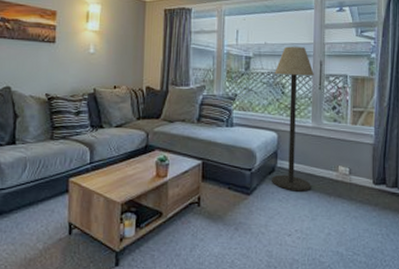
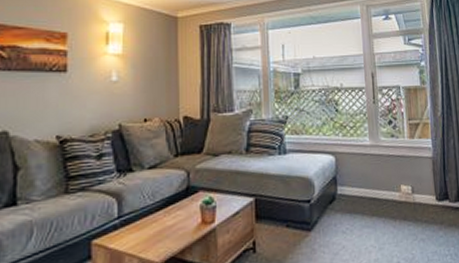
floor lamp: present [272,46,314,192] -> none [326,59,375,220]

